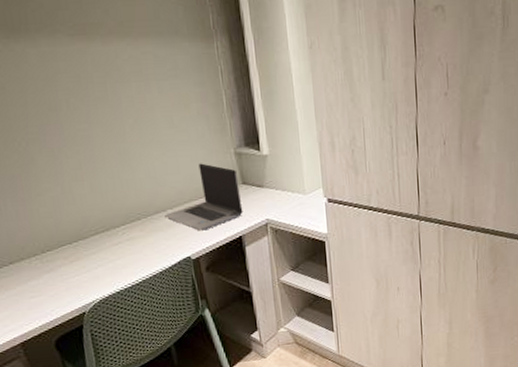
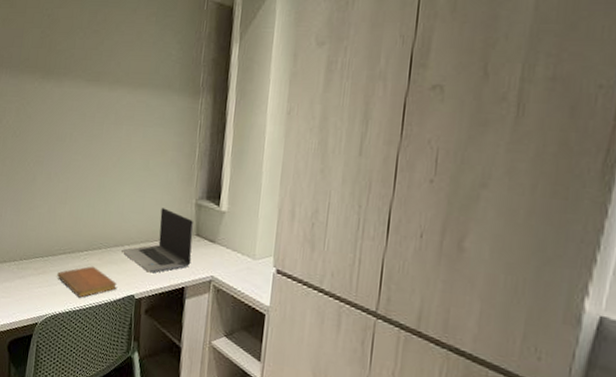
notebook: none [94,239,169,274] -> present [57,266,117,298]

